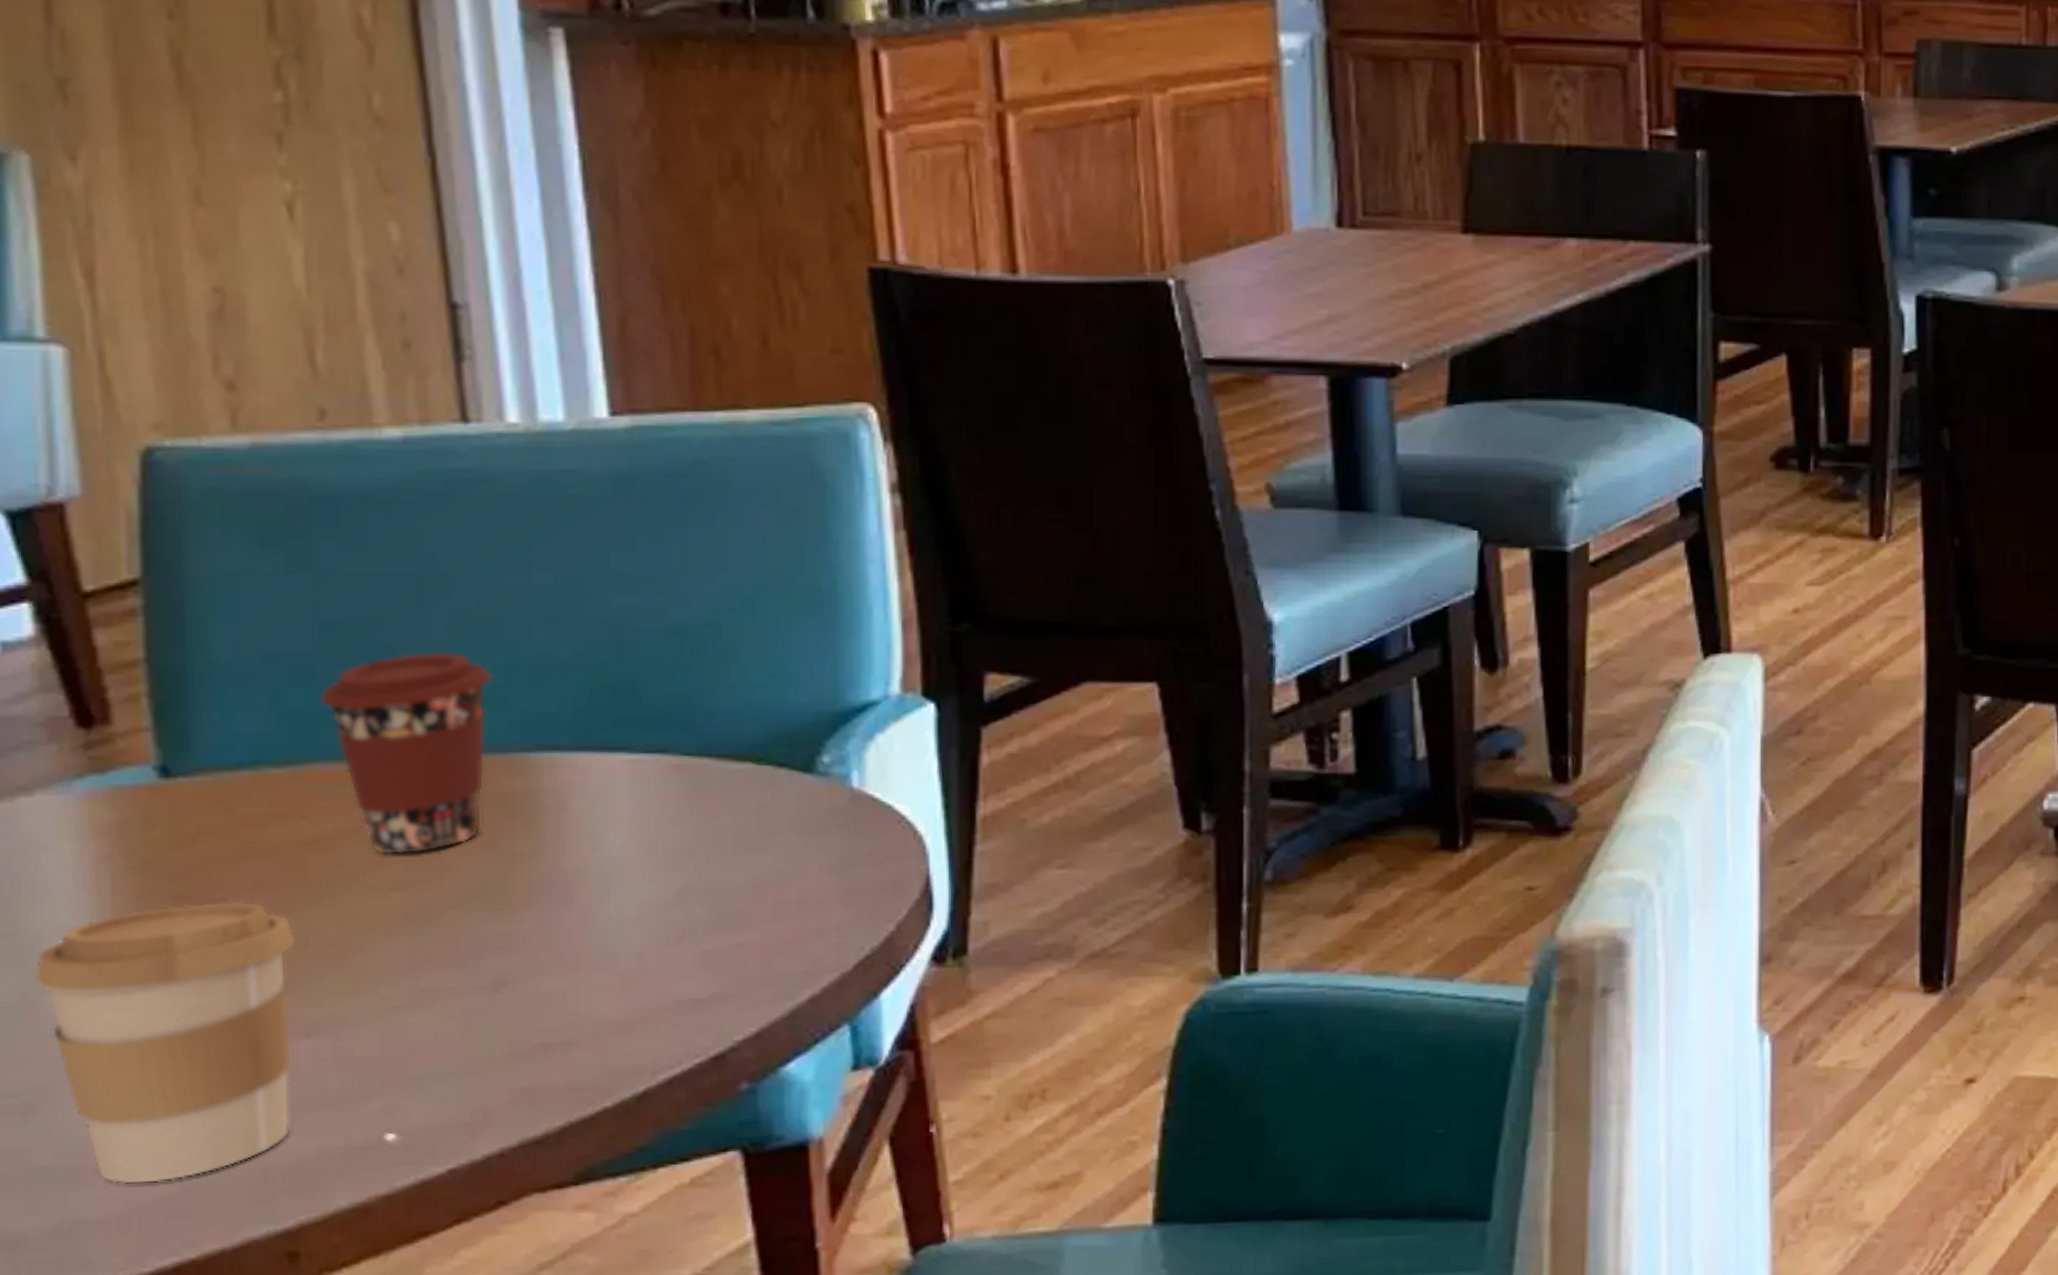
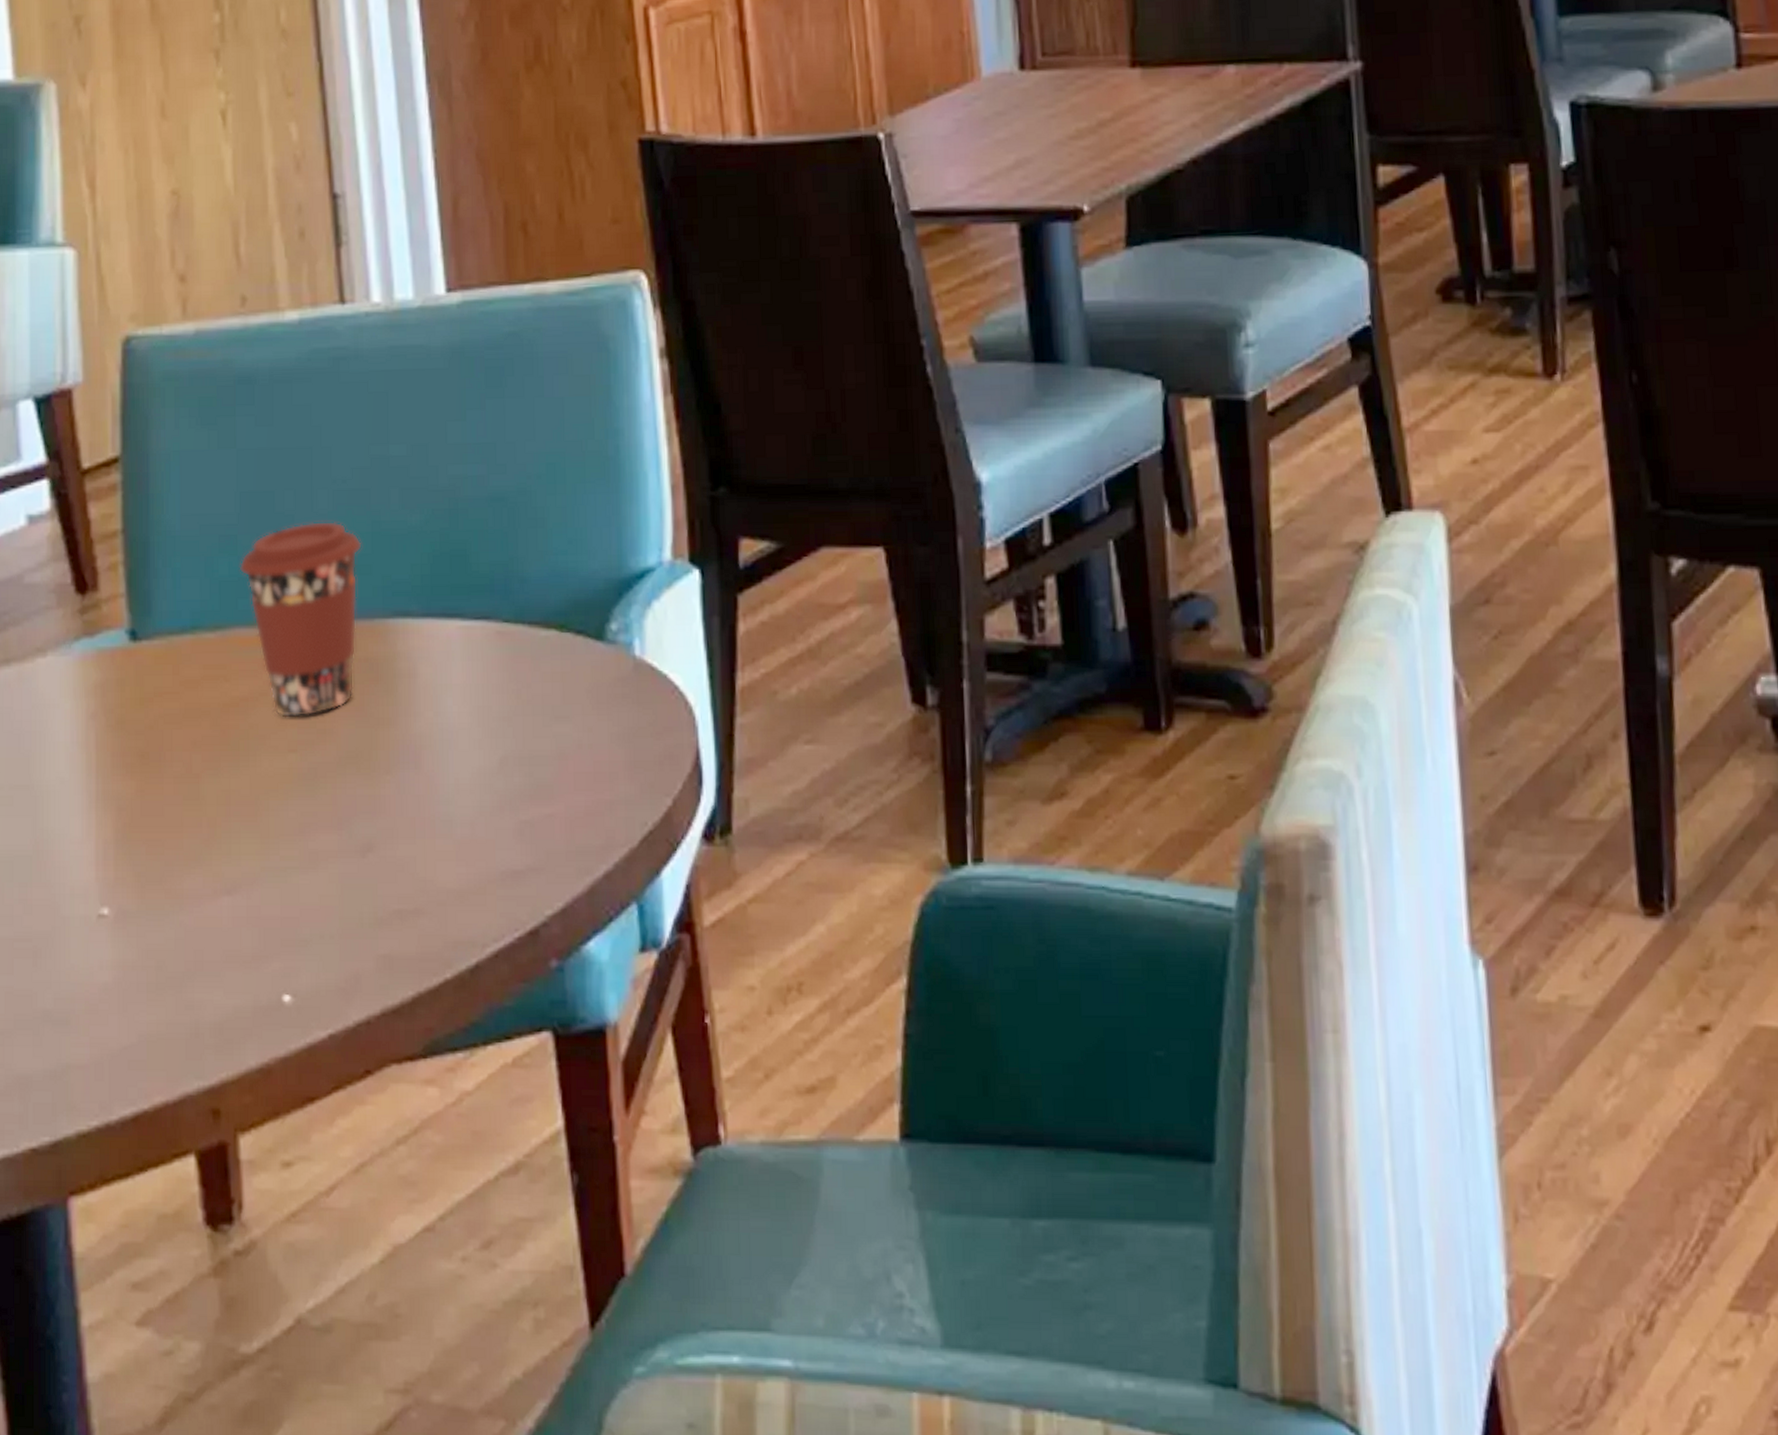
coffee cup: present [33,901,296,1185] -> none [43,760,221,1033]

